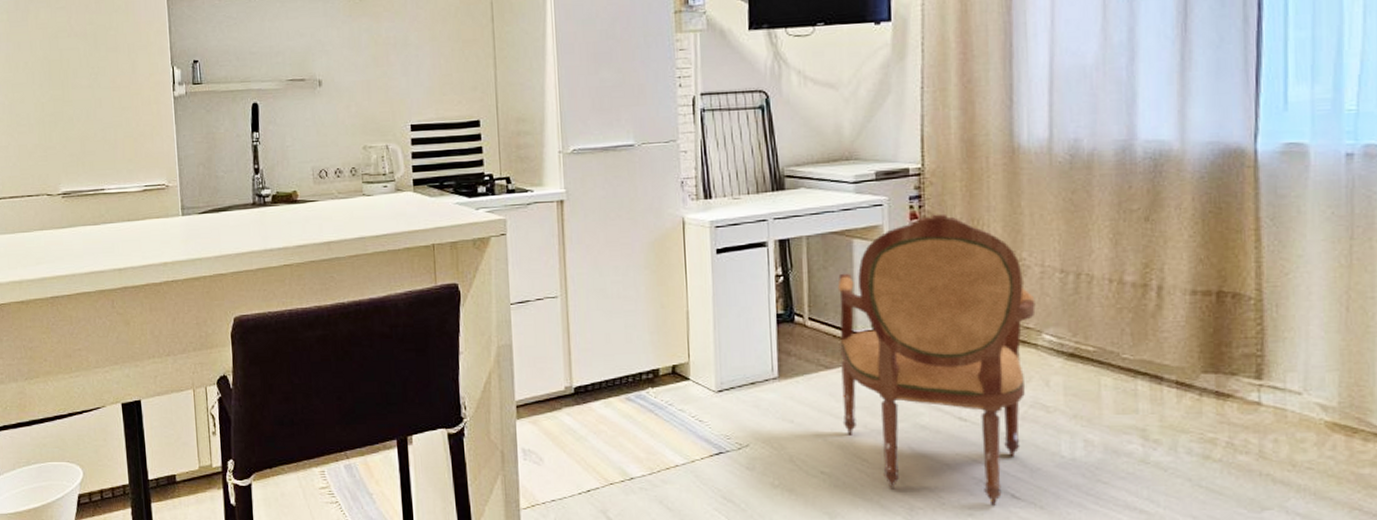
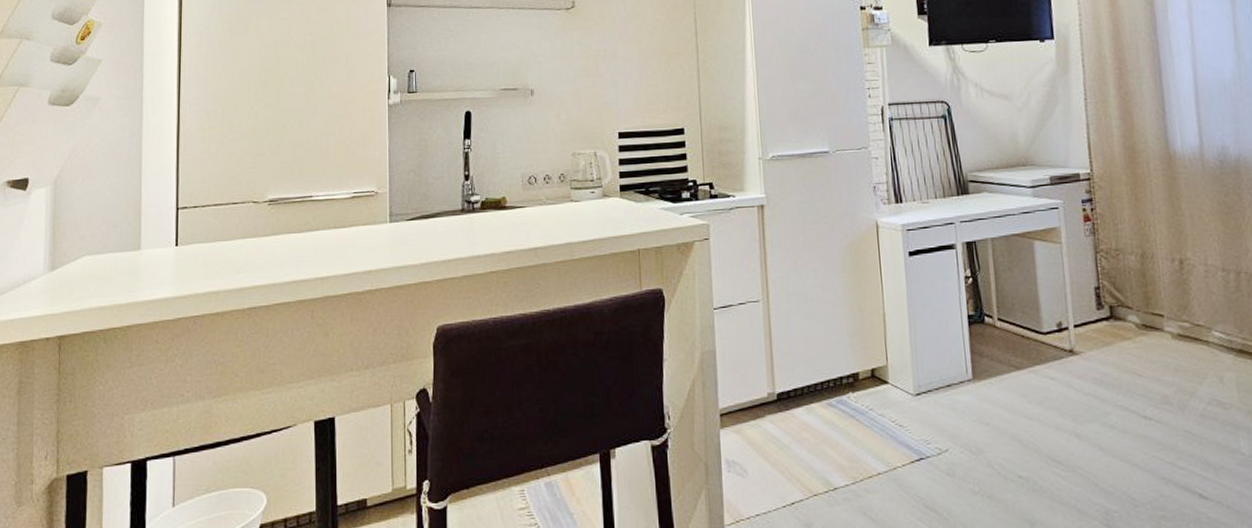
armchair: present [837,213,1036,506] -> none [1022,216,1204,507]

